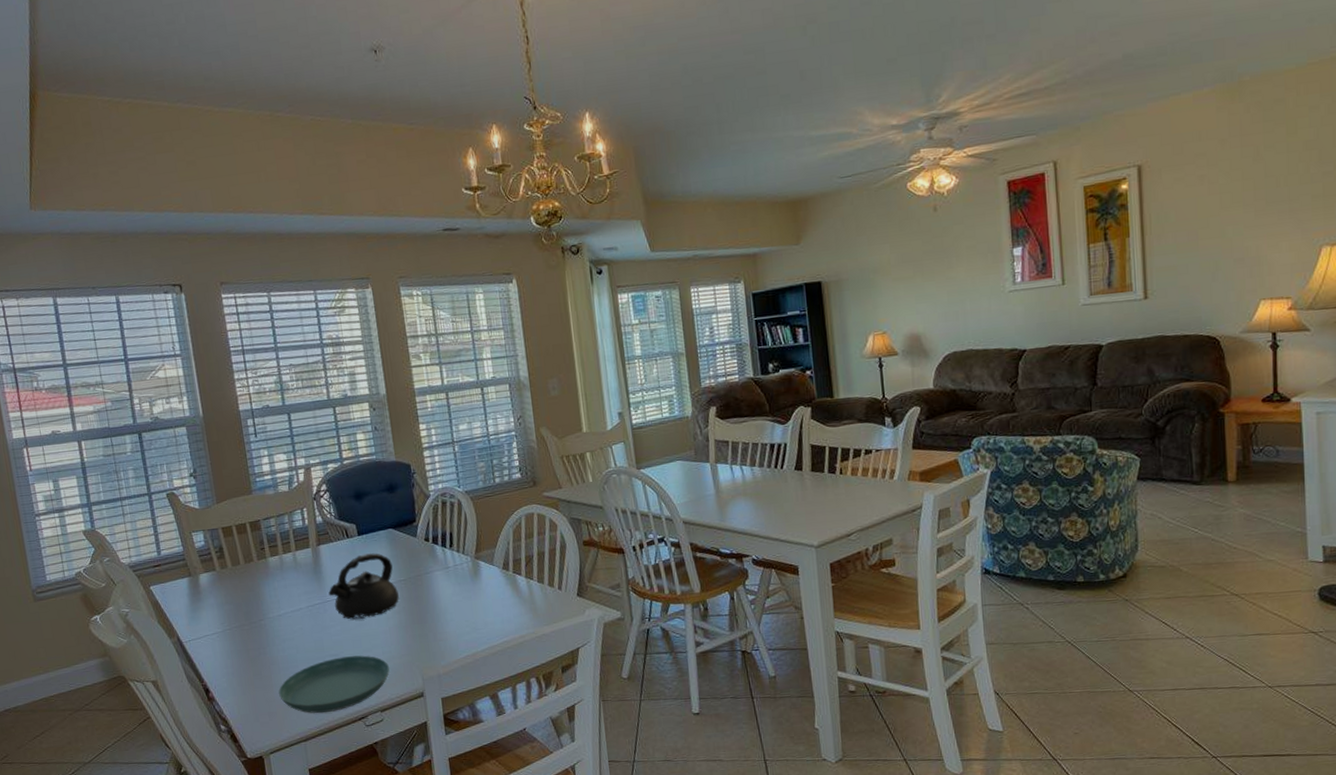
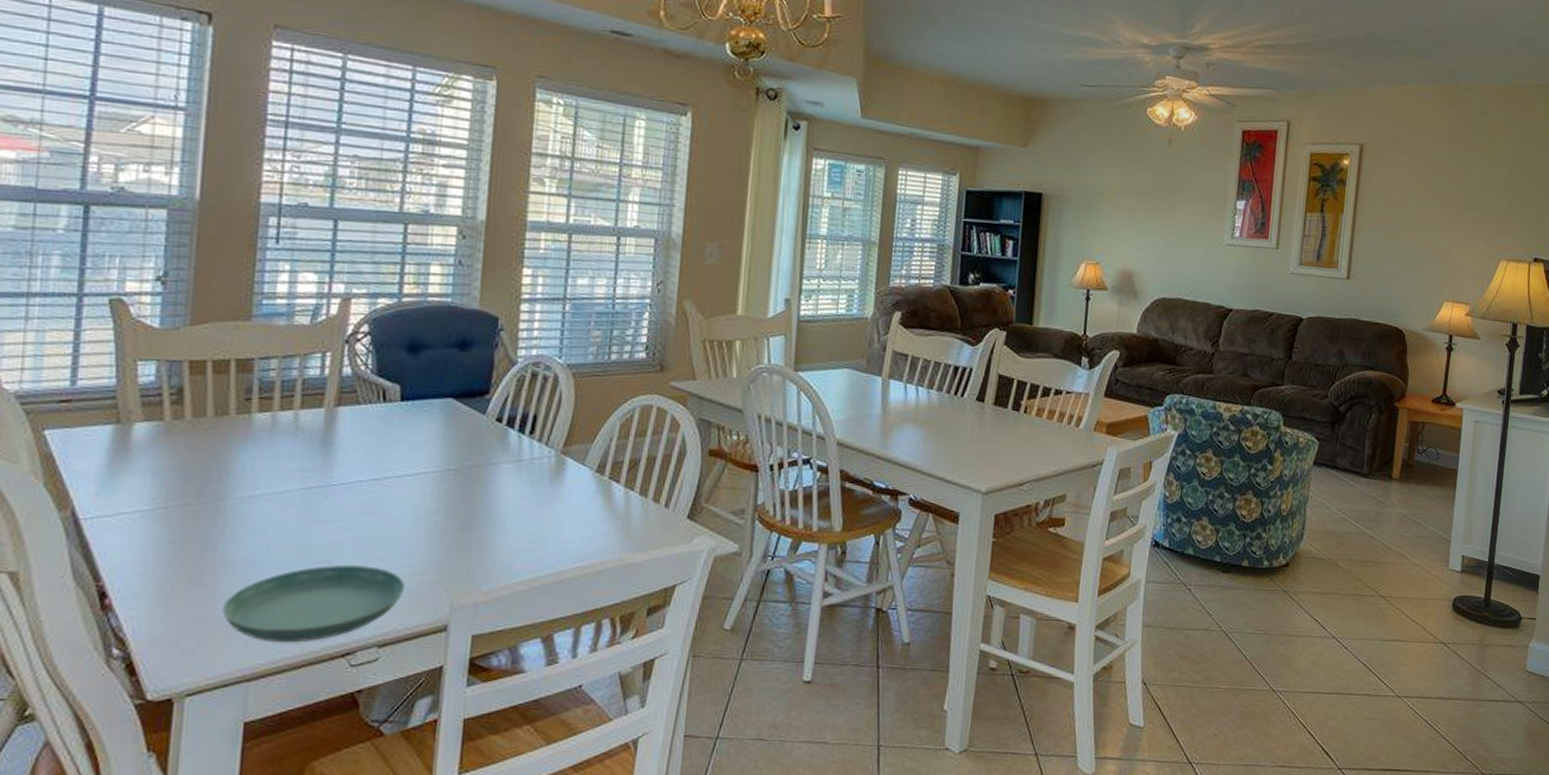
teapot: present [328,553,399,620] -> none [337,427,442,515]

